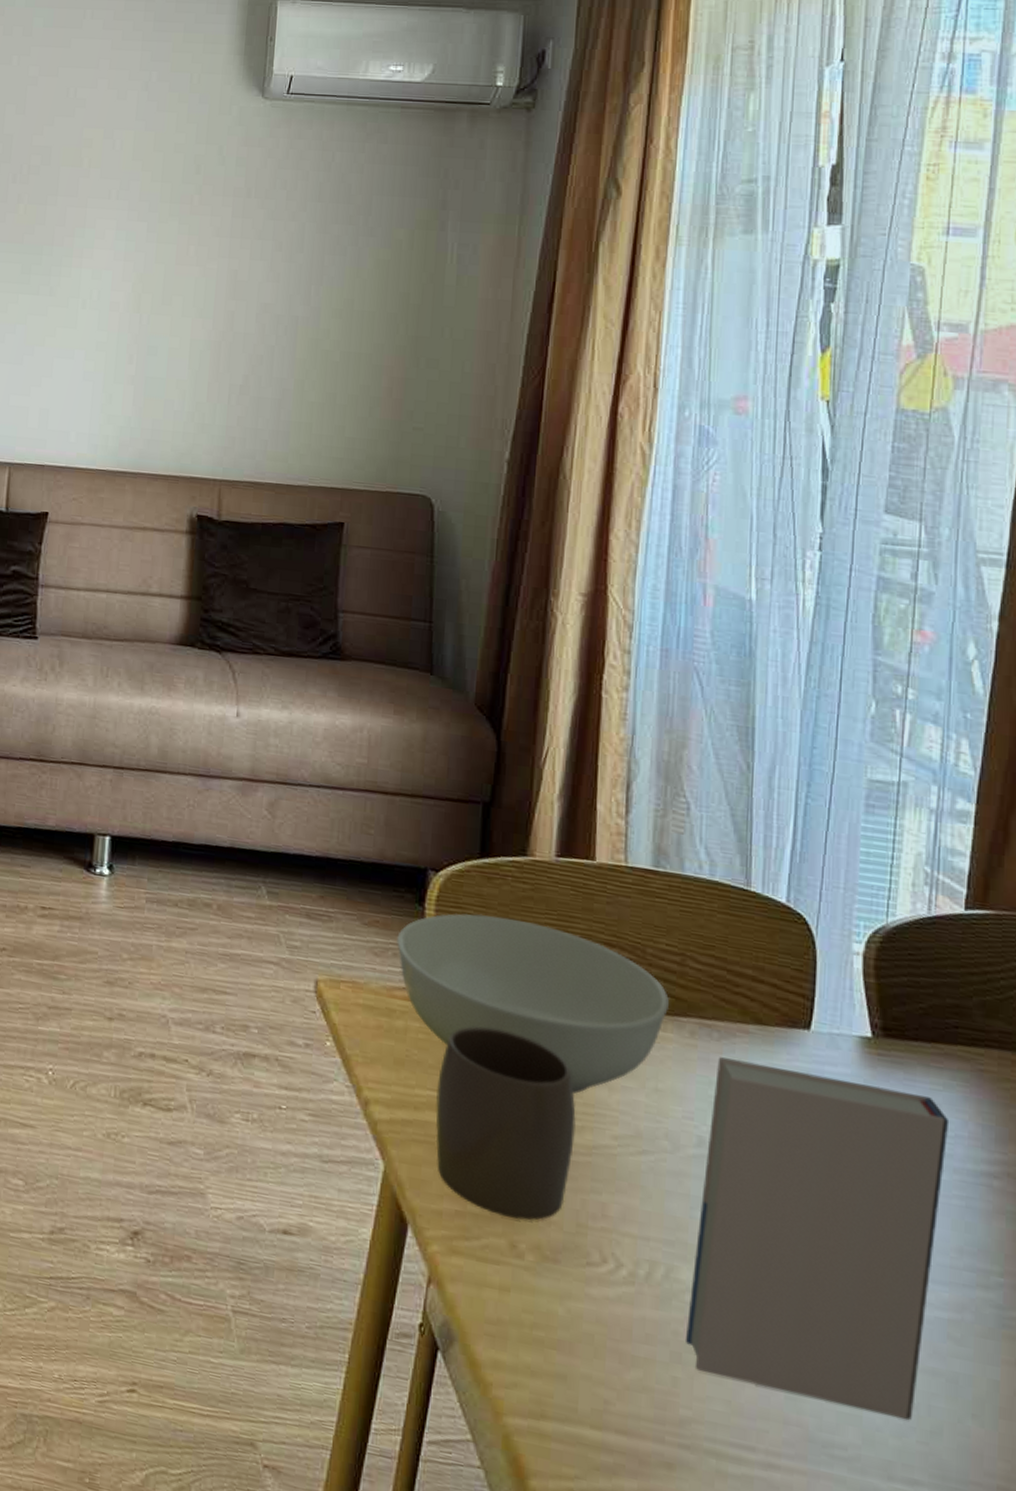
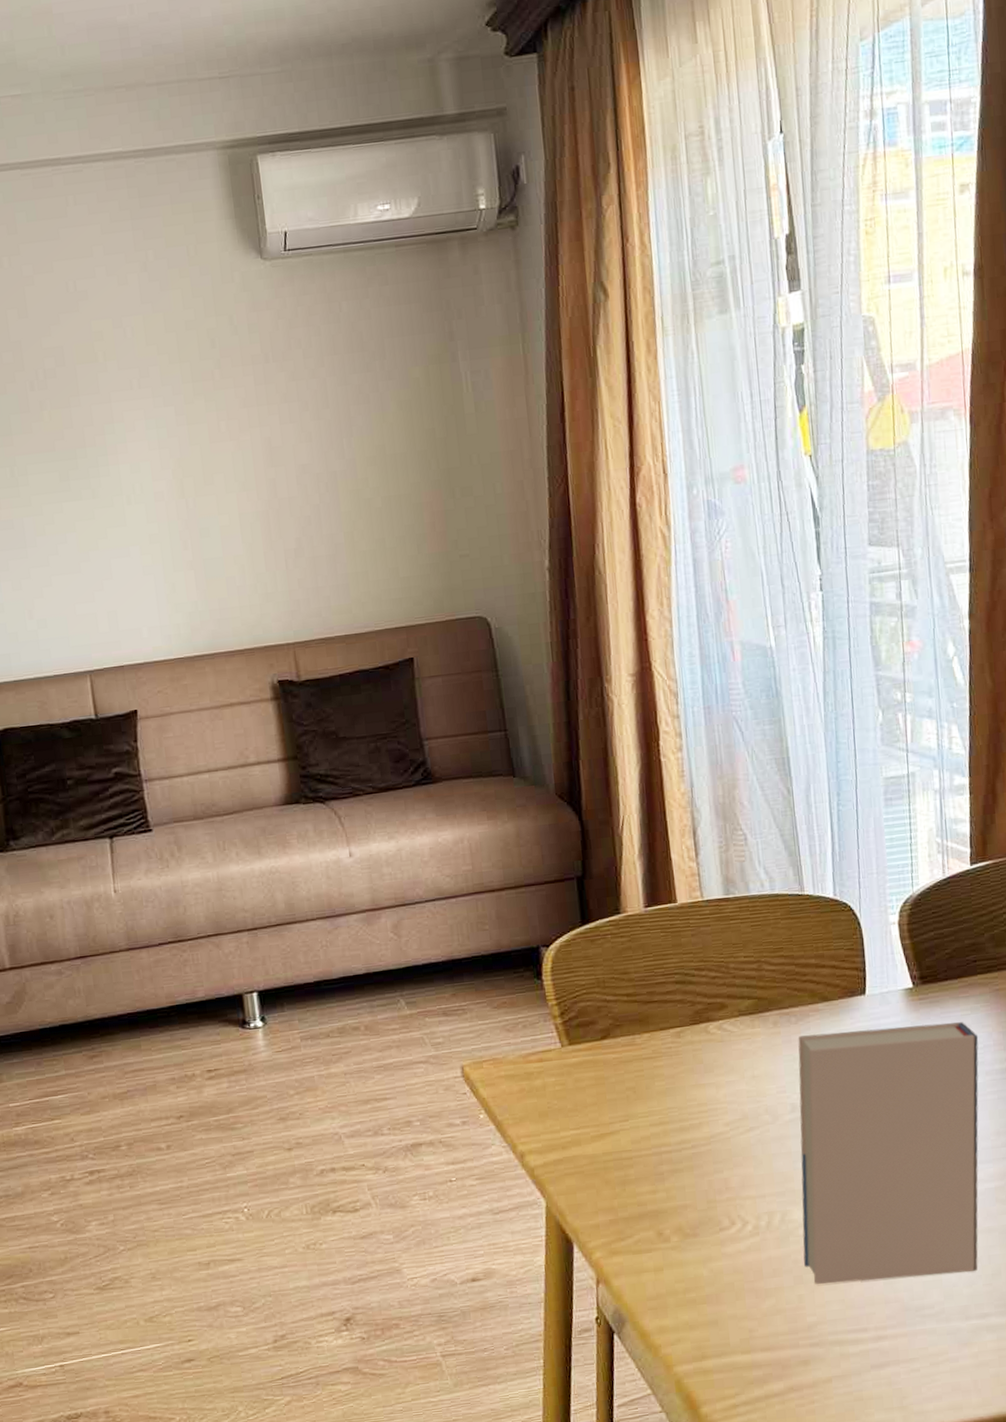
bowl: present [397,913,670,1094] -> none [524,967,755,1098]
mug: present [435,1026,576,1220] -> none [577,1063,696,1213]

